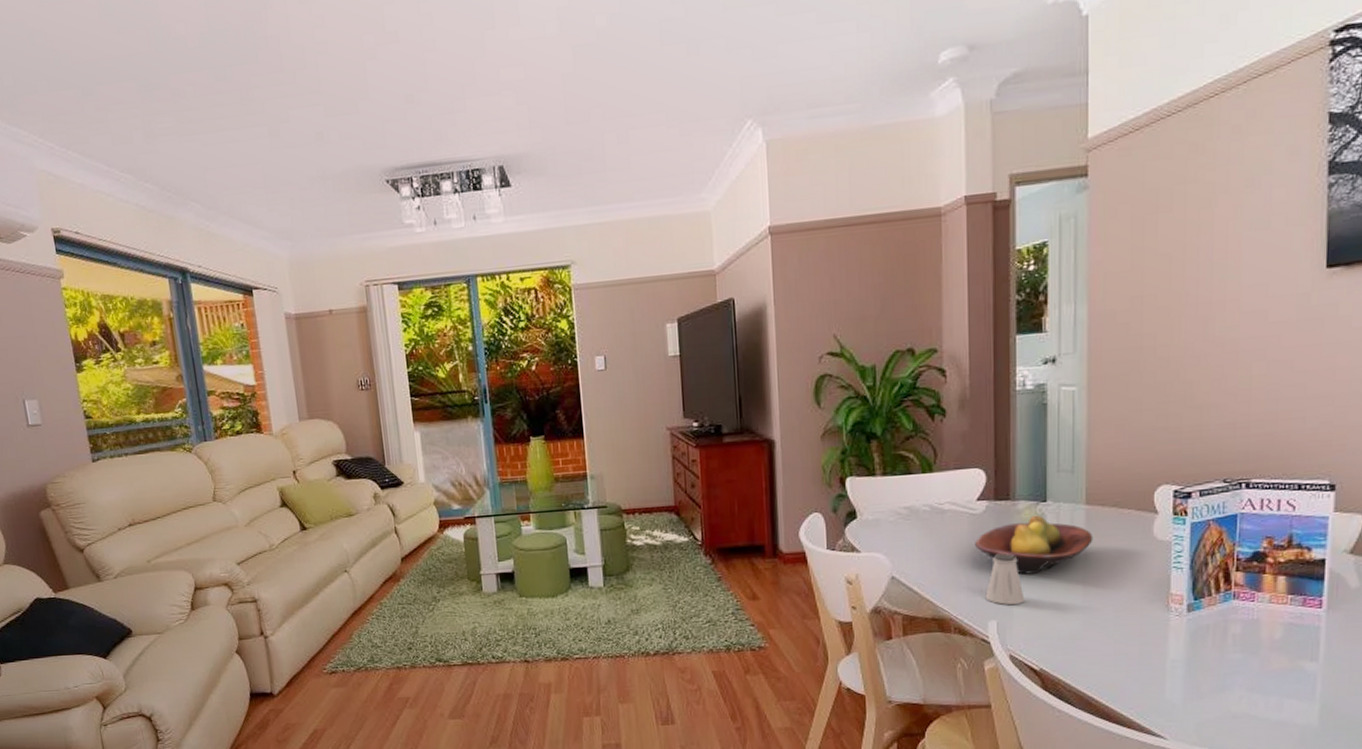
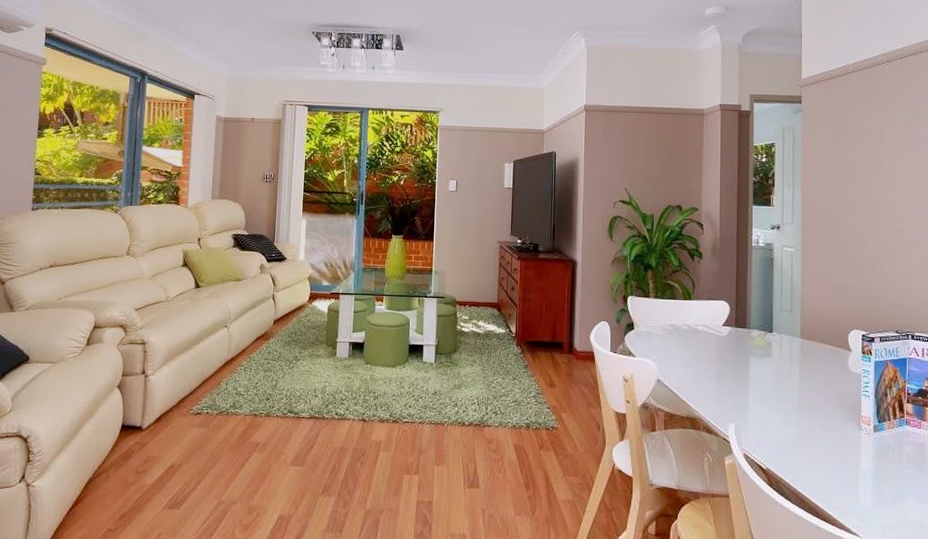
fruit bowl: present [975,515,1093,574] -> none [720,342,806,389]
saltshaker: present [985,553,1025,605] -> none [727,370,756,412]

